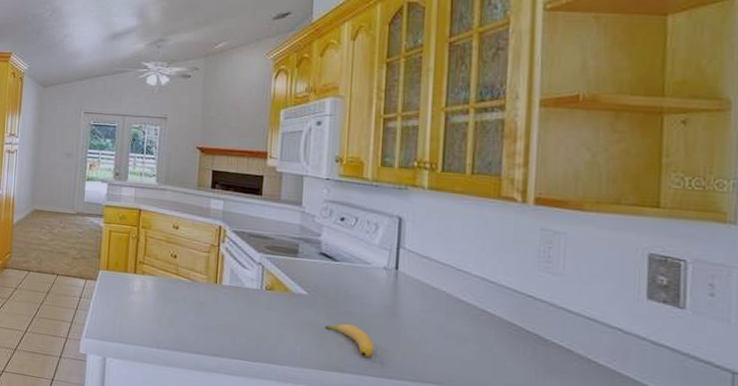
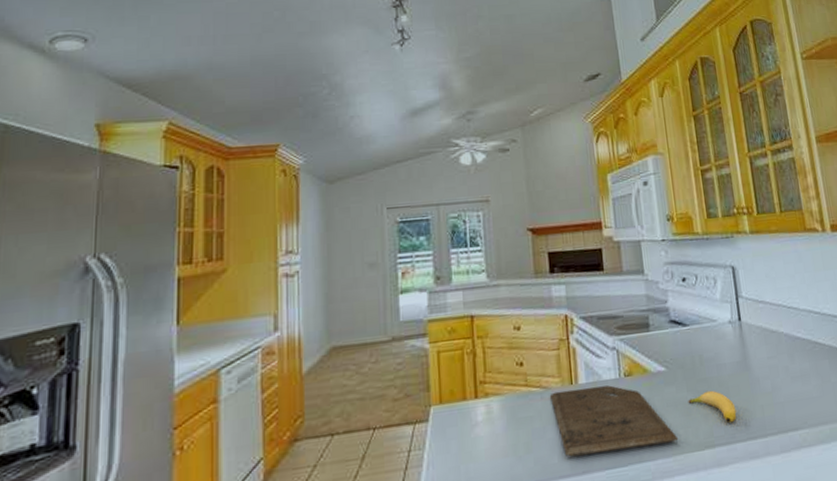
cutting board: none [196,285,309,356] -> present [550,385,679,457]

